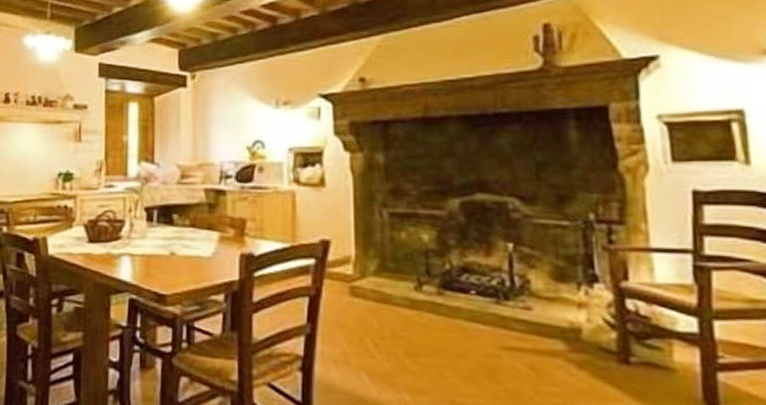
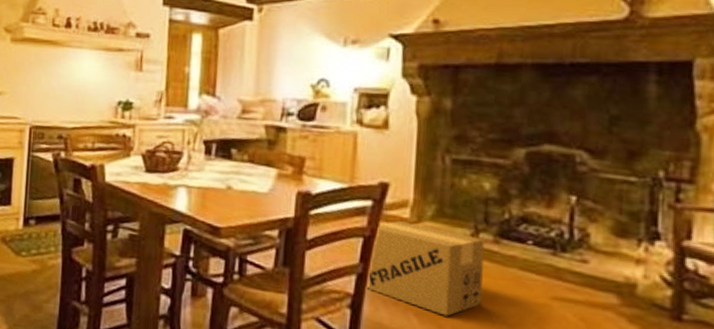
cardboard box: none [314,278,431,374] -> present [364,221,485,317]

